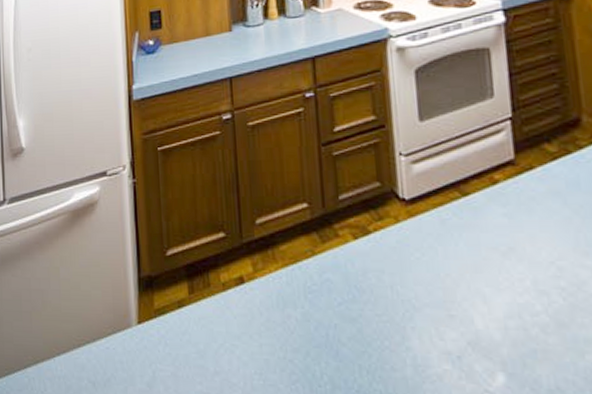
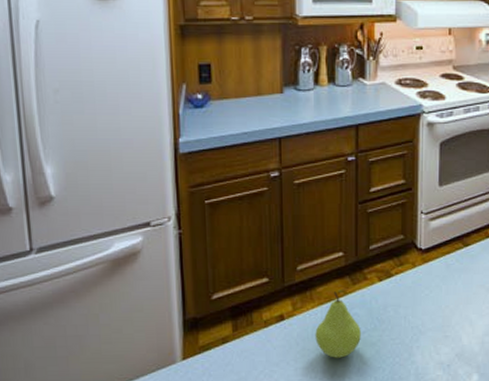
fruit: none [280,250,337,335] -> present [315,291,361,358]

